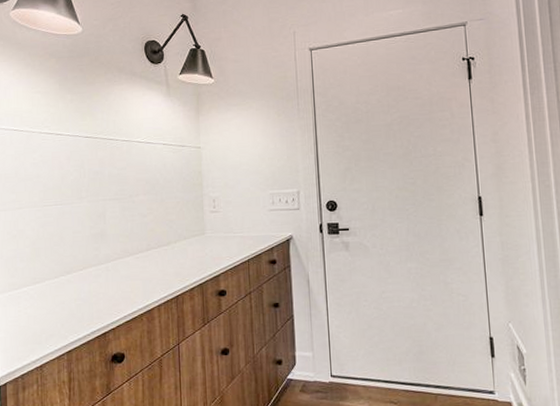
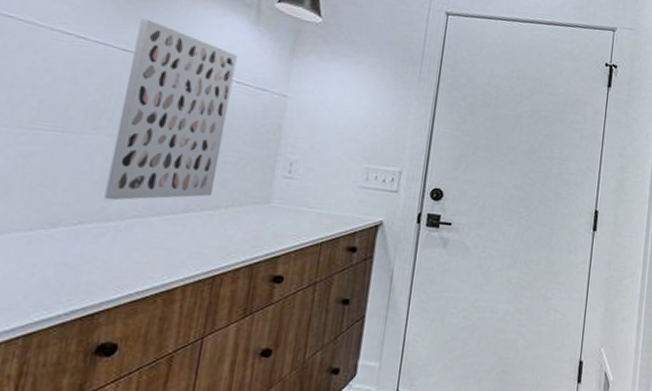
wall art: none [92,110,164,249] -> present [104,19,238,201]

